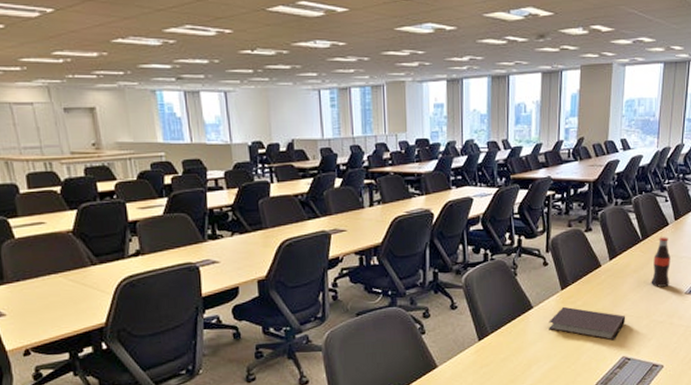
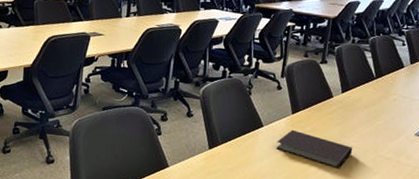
bottle: present [651,237,671,287] -> none [381,78,404,126]

